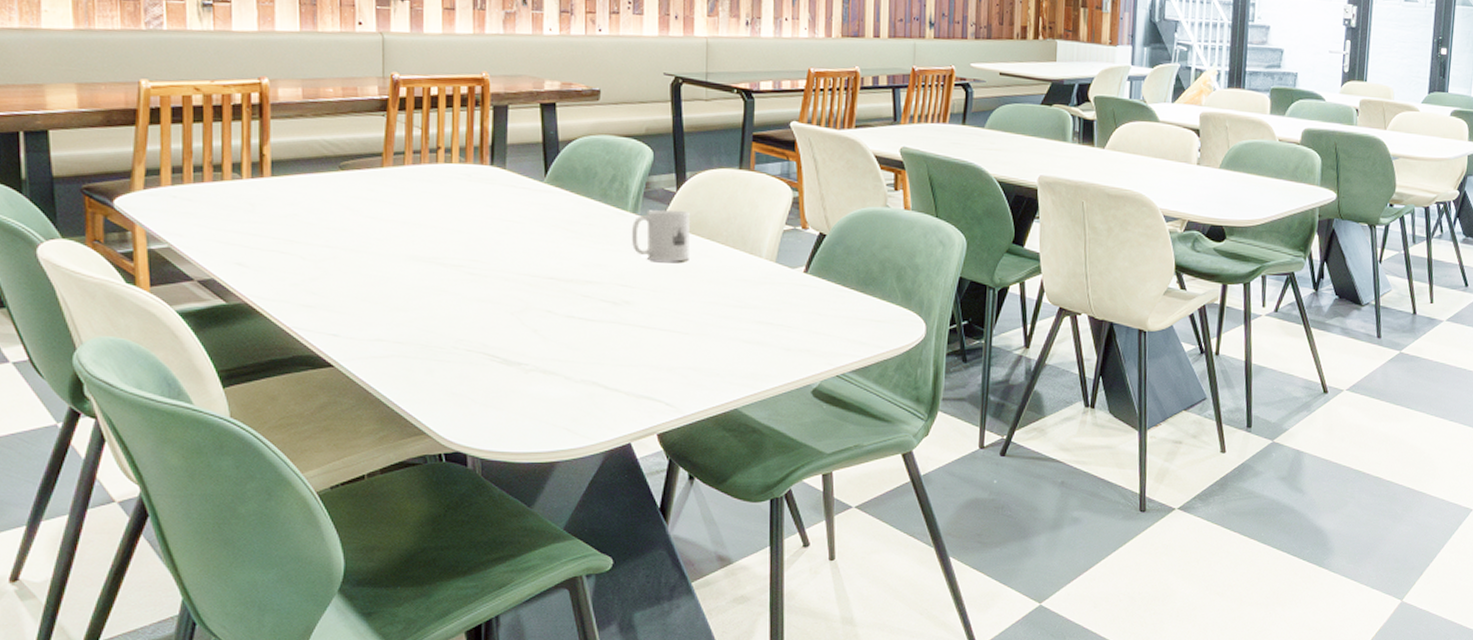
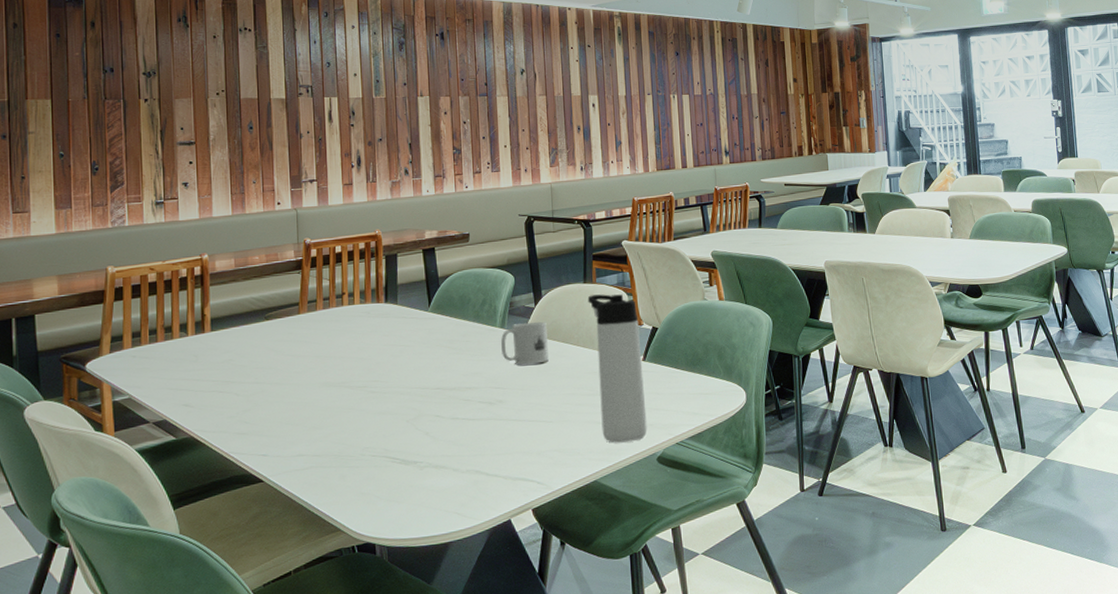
thermos bottle: none [742,185,804,368] -> present [587,294,647,443]

